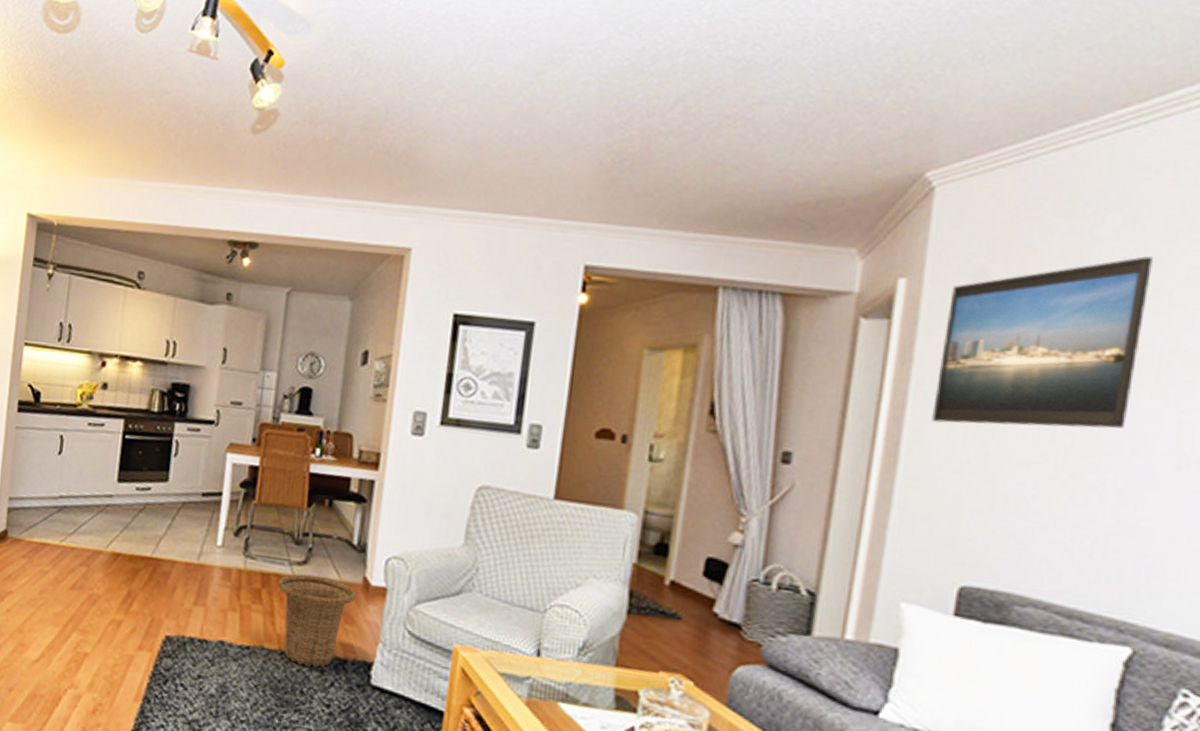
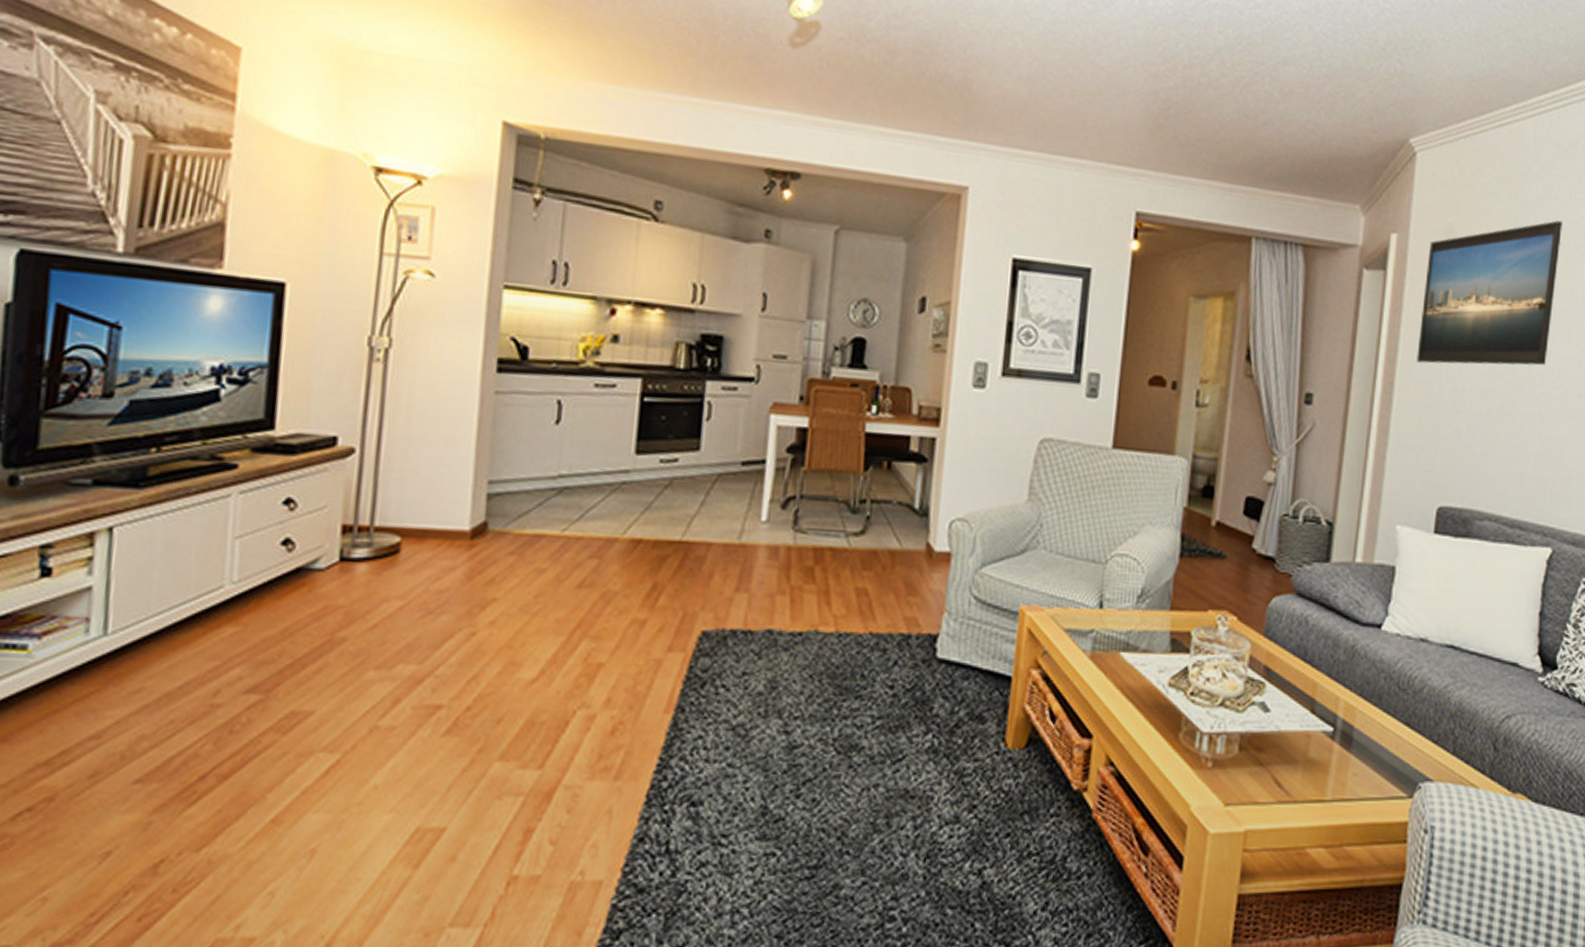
basket: present [278,574,356,668] -> none [833,545,919,647]

